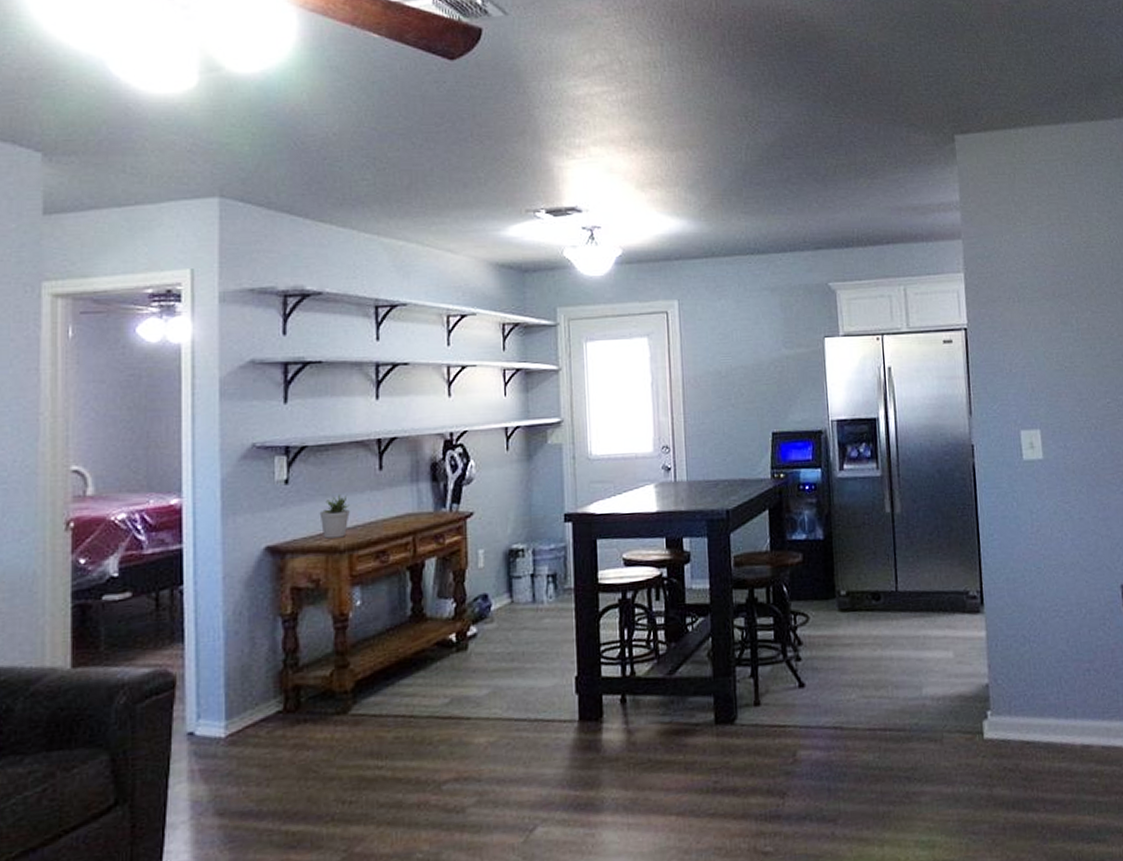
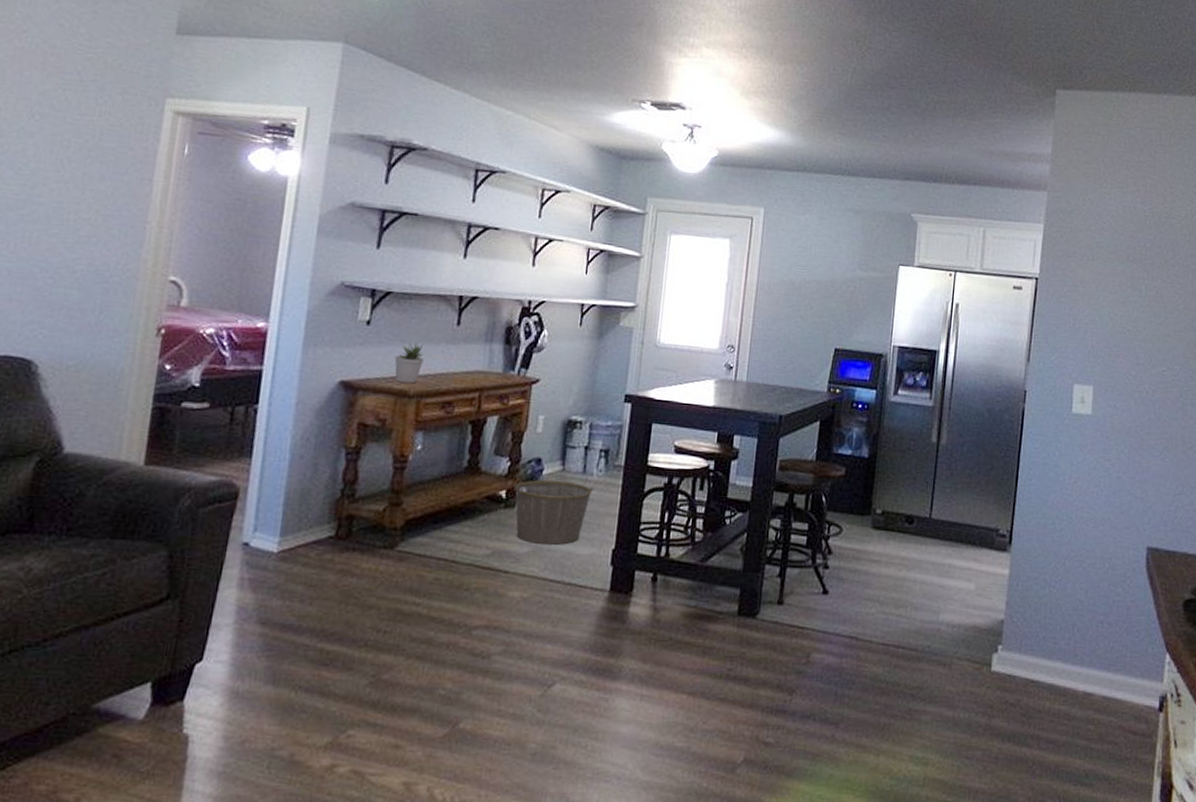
basket: none [461,613,546,684] -> present [513,479,594,545]

